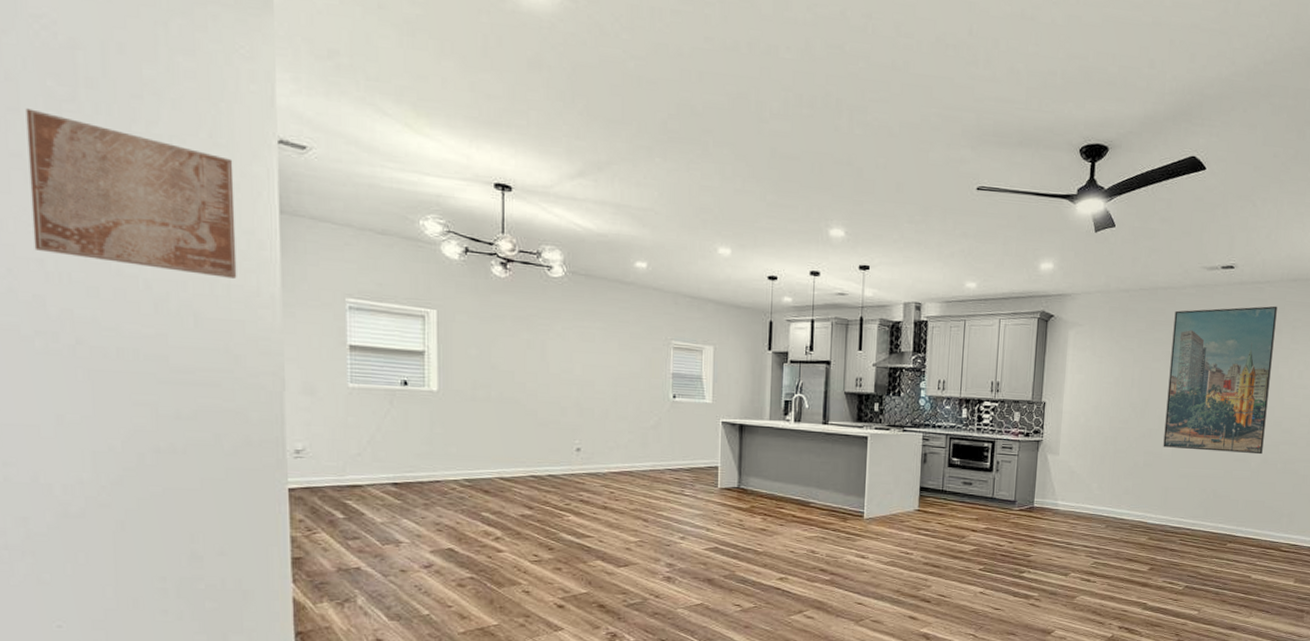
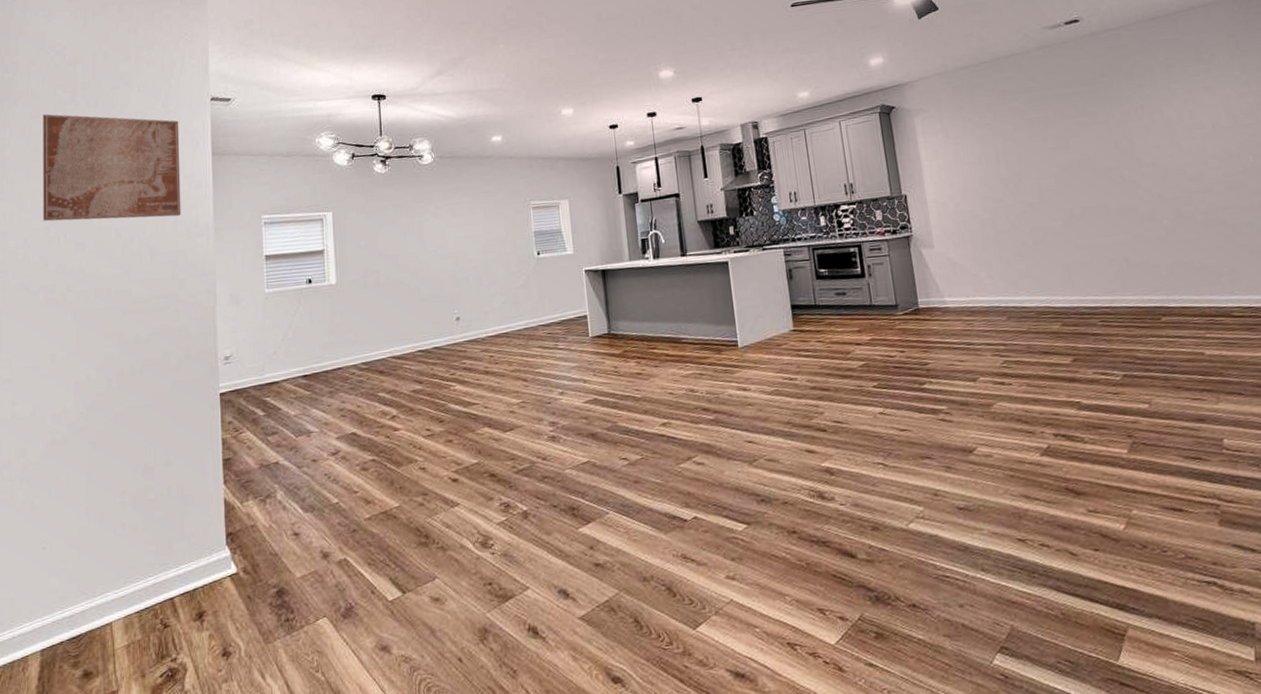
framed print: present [1163,306,1278,455] -> none [1025,49,1173,220]

